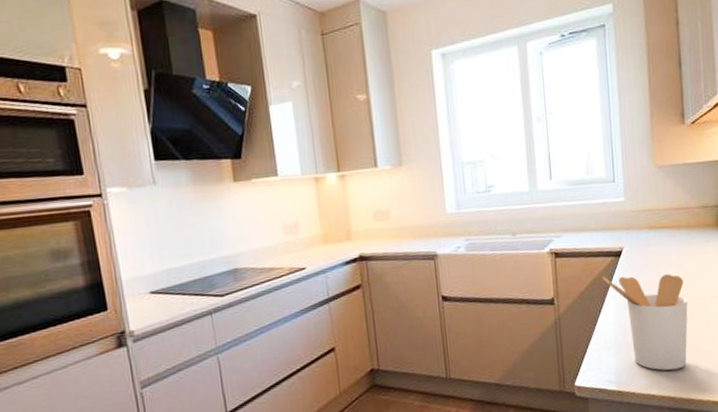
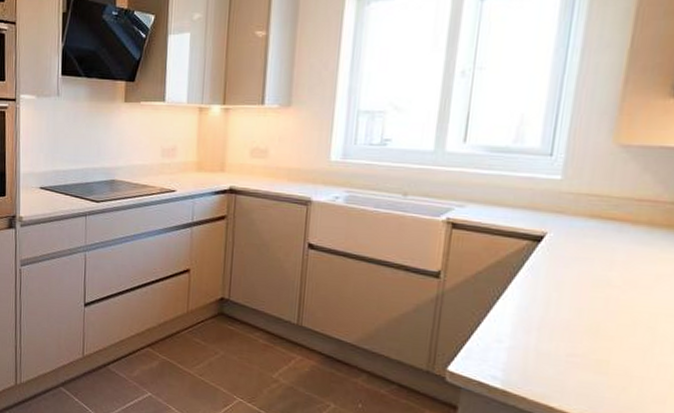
utensil holder: present [602,274,688,371] -> none [509,259,628,388]

